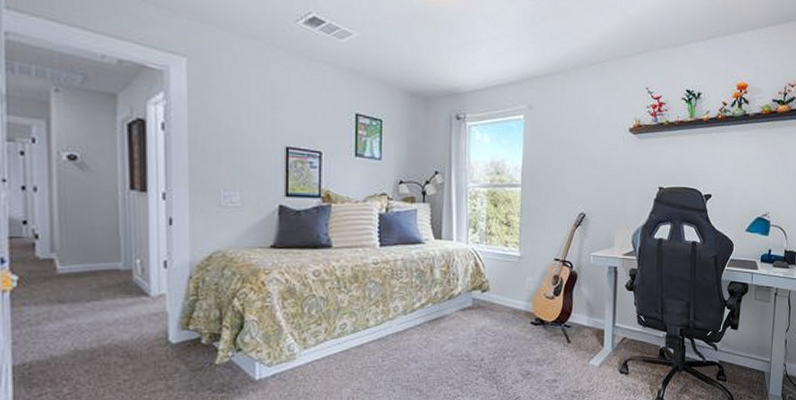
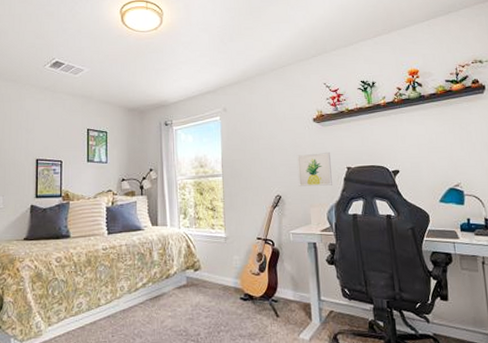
wall art: none [605,168,643,206] -> present [296,151,332,187]

